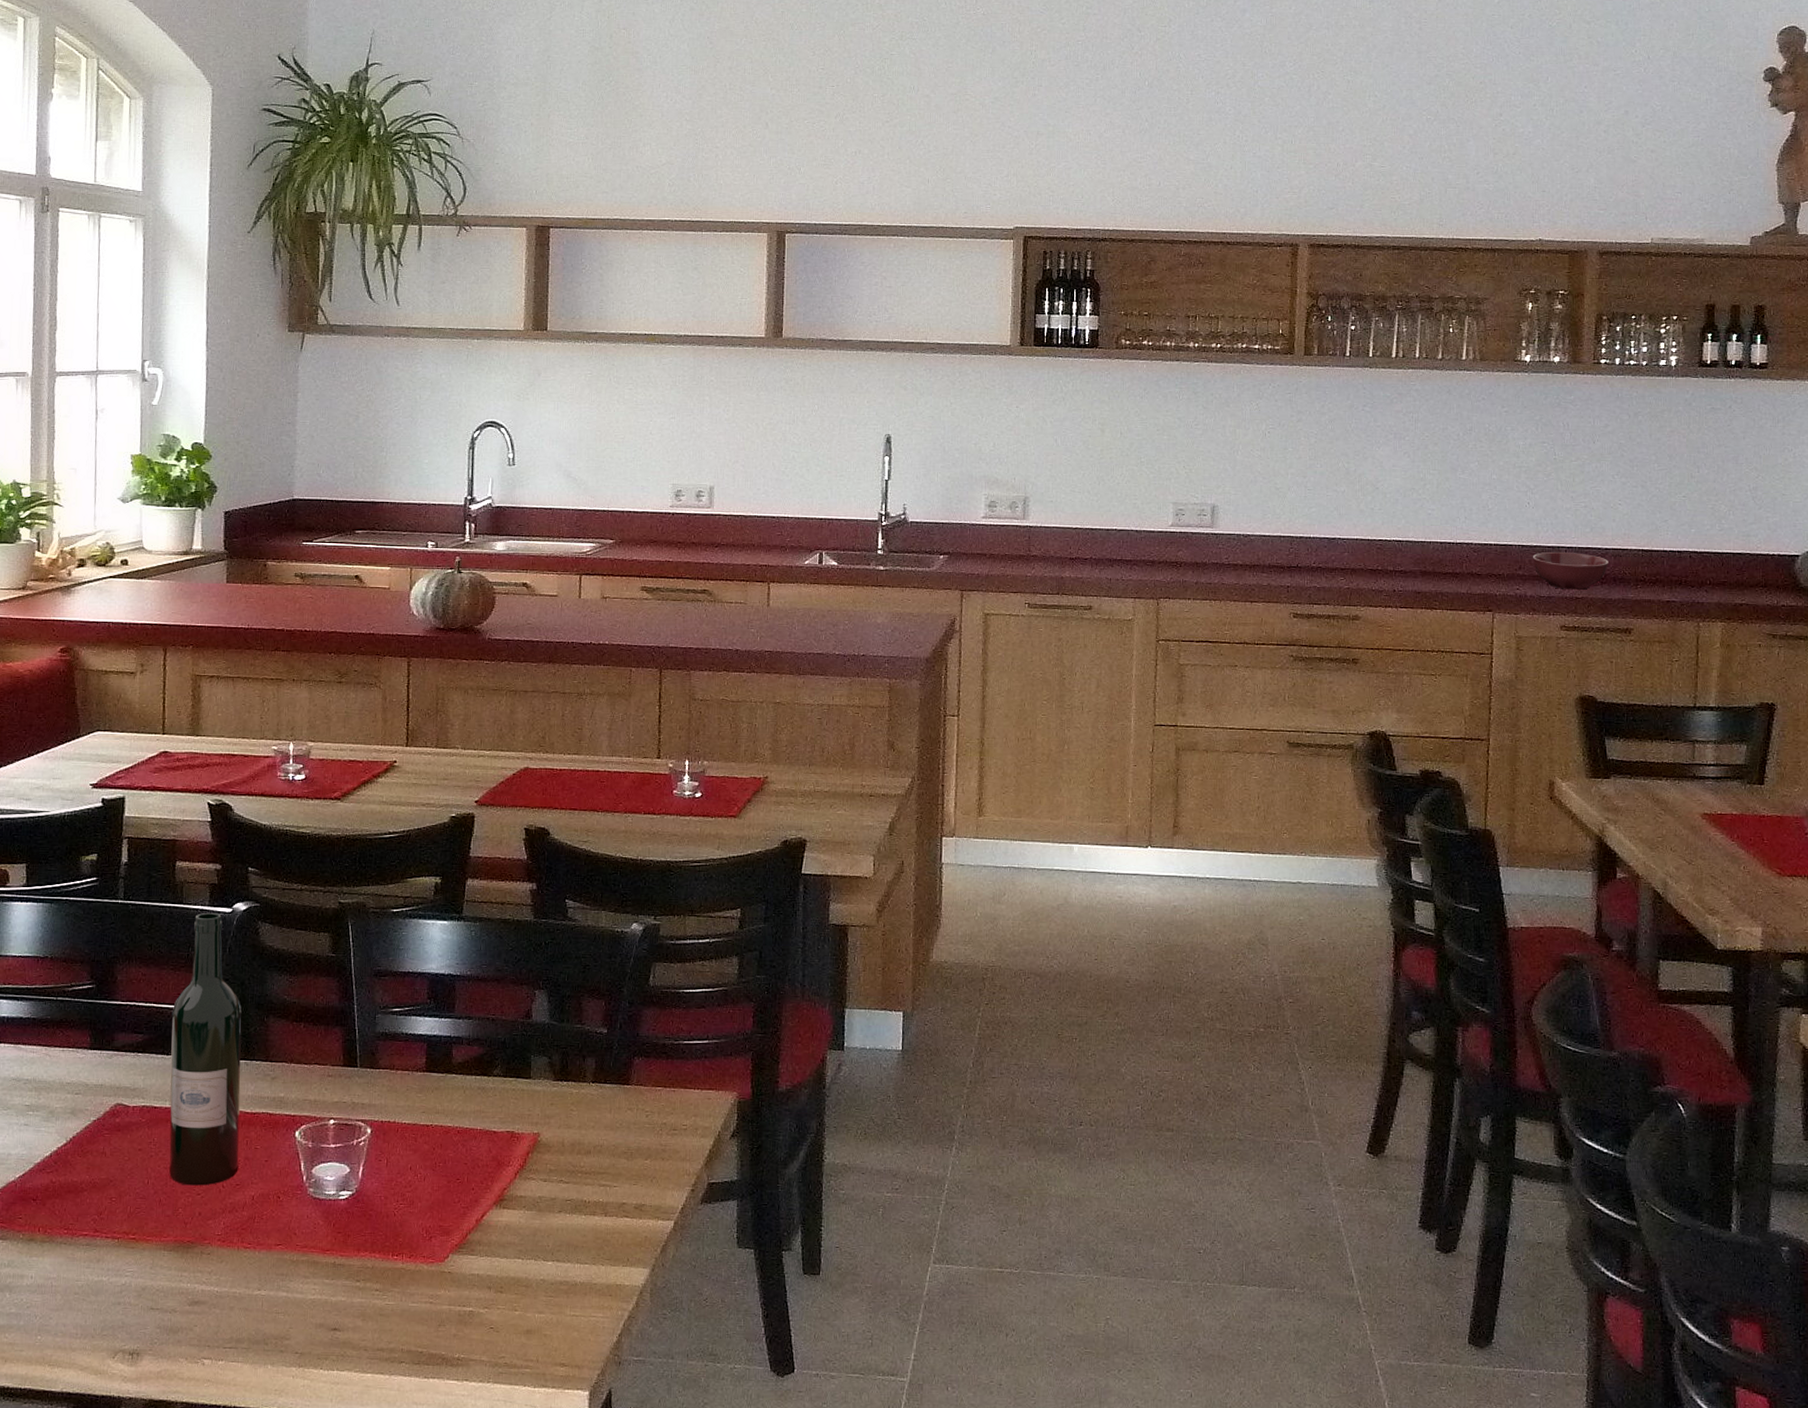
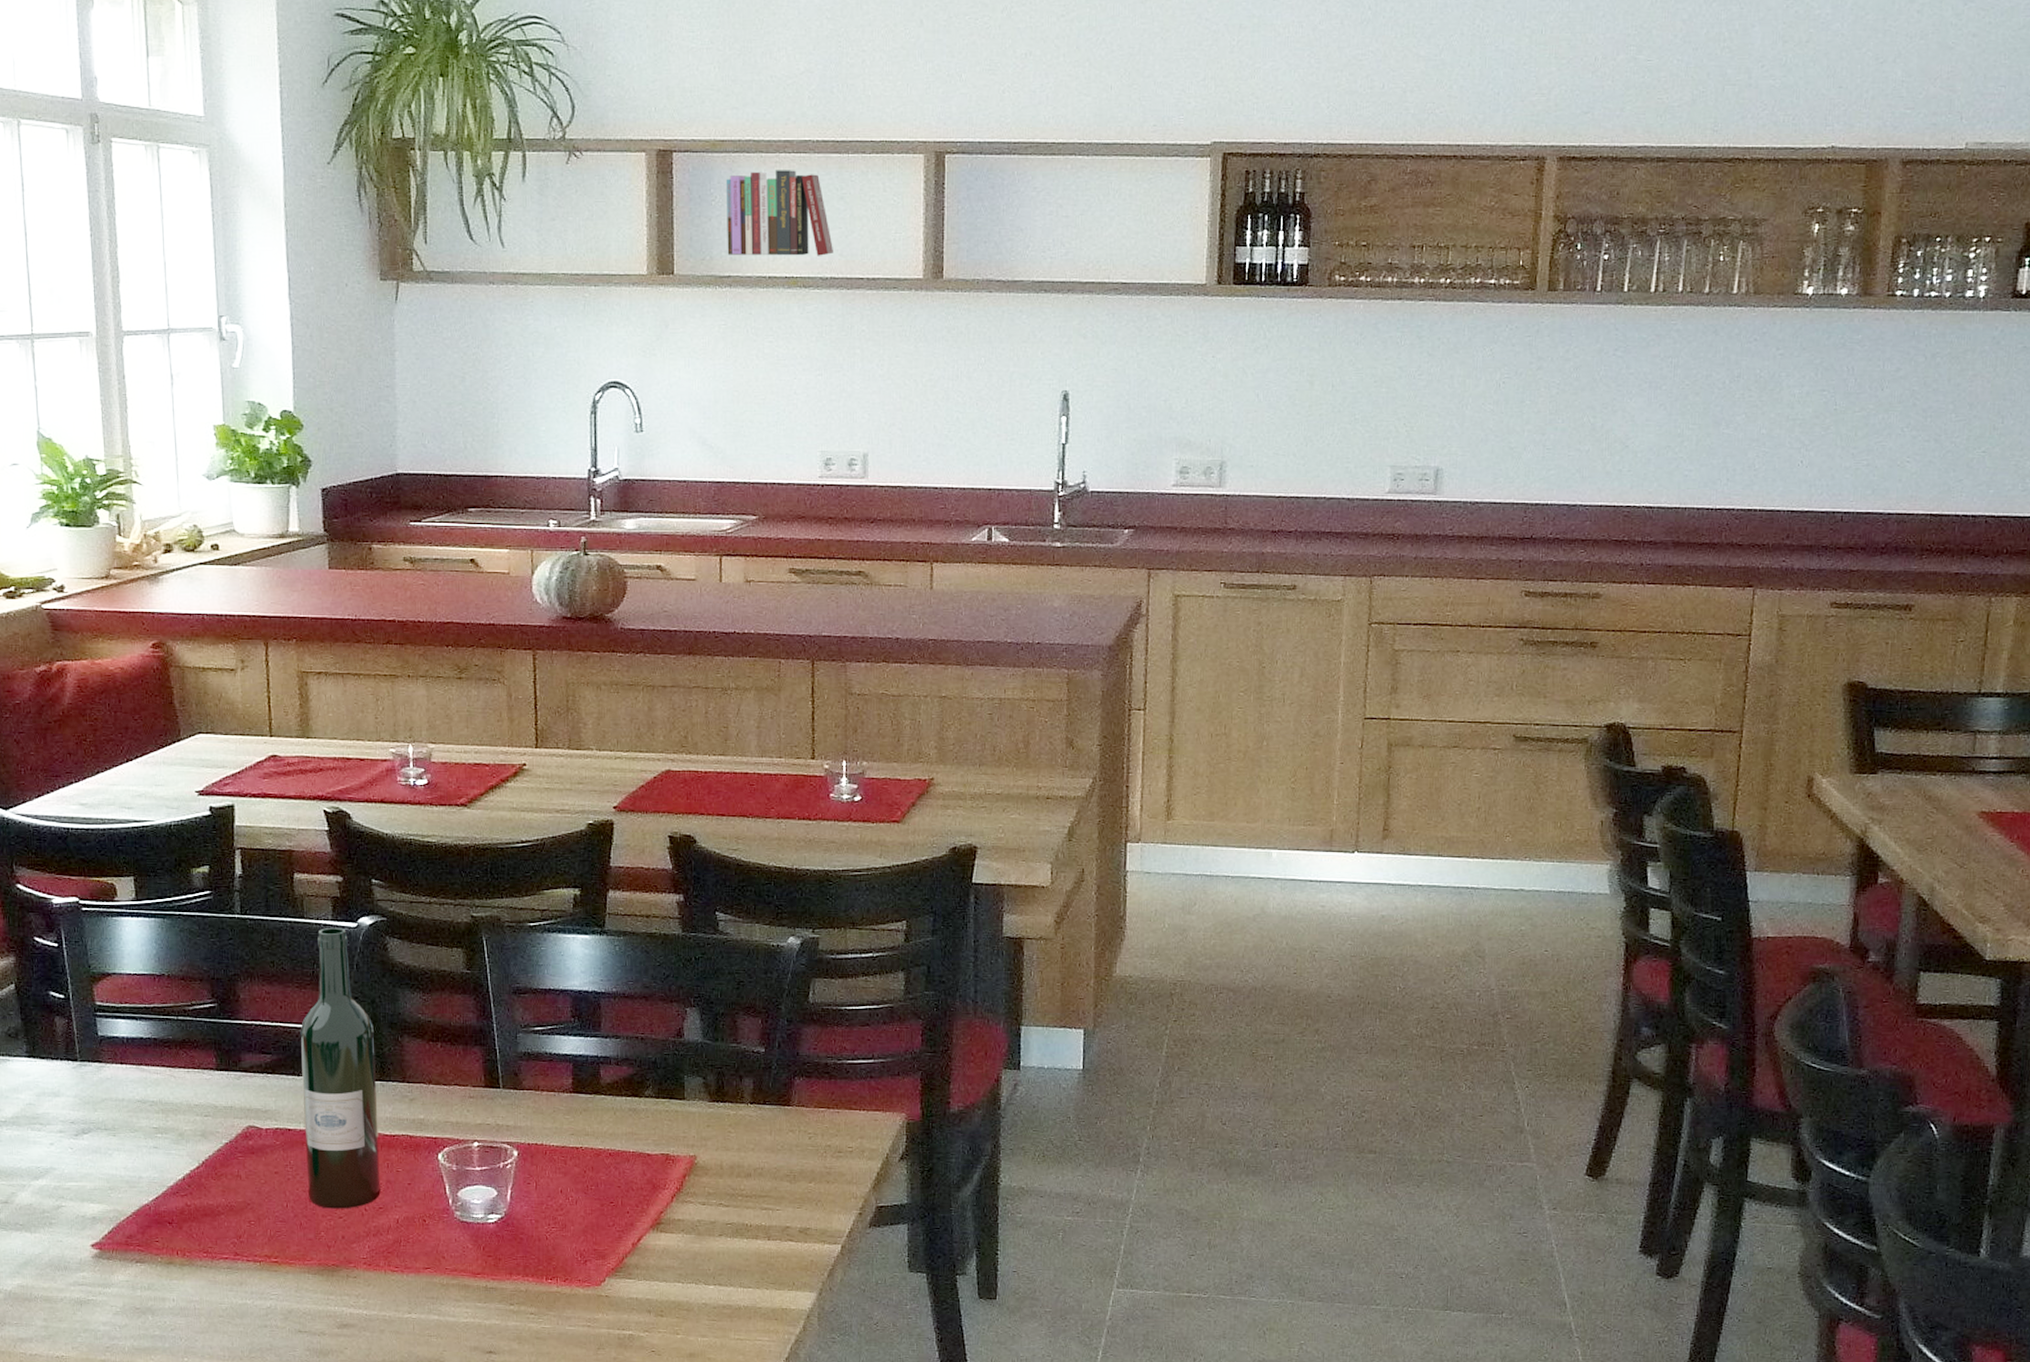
books: none [594,244,687,317] -> present [725,170,833,256]
bowl: present [1532,552,1608,590] -> none [1802,518,1891,561]

